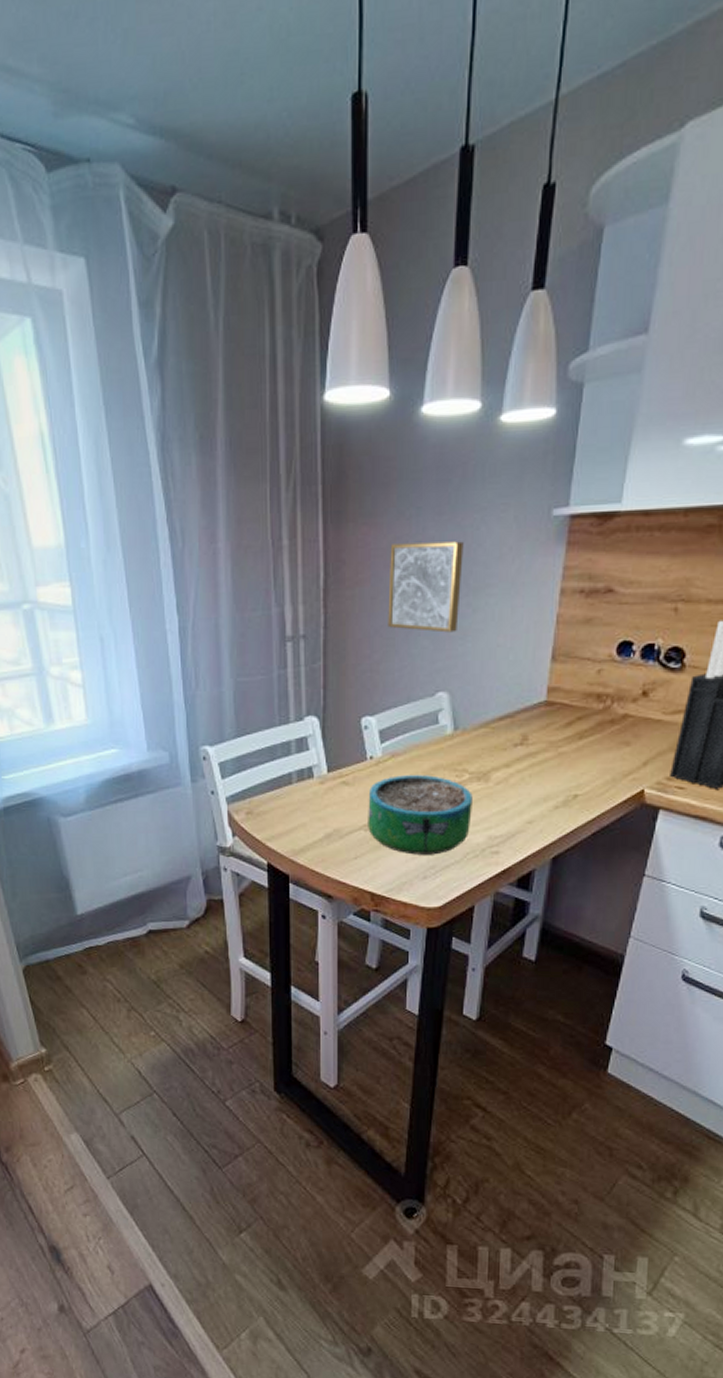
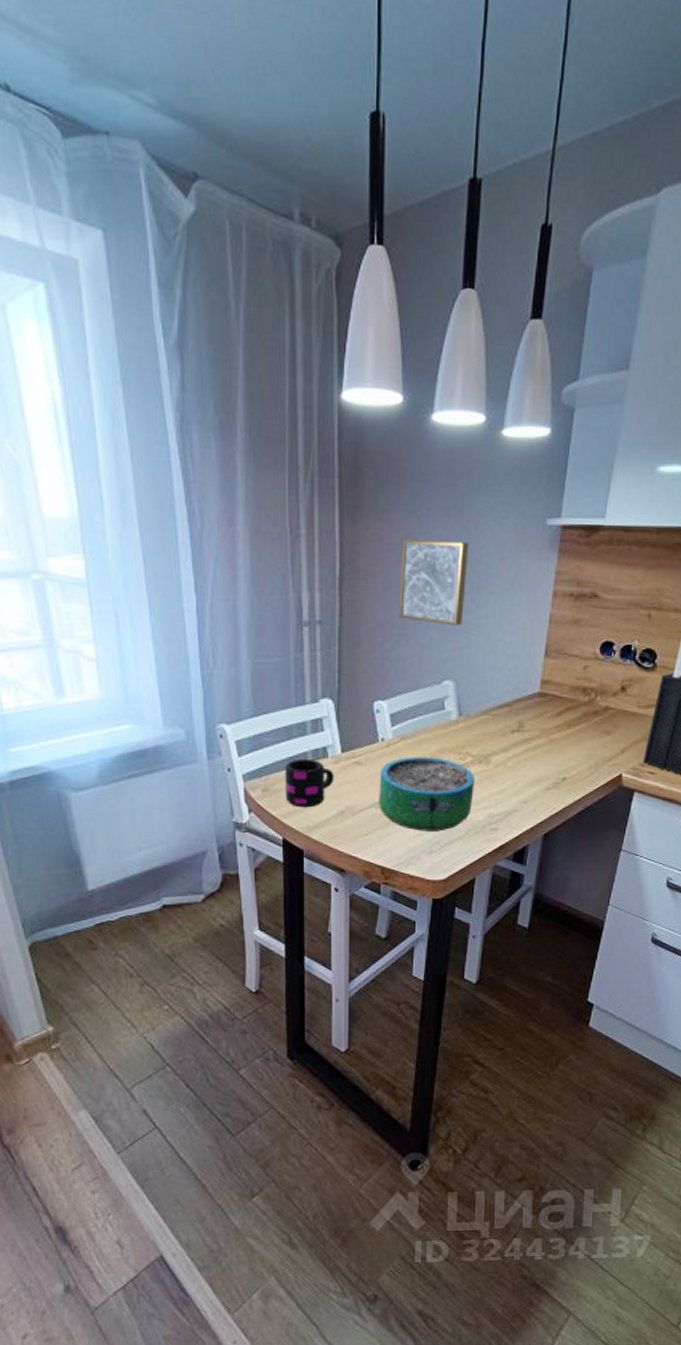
mug: none [269,779,320,831] -> present [285,758,334,808]

